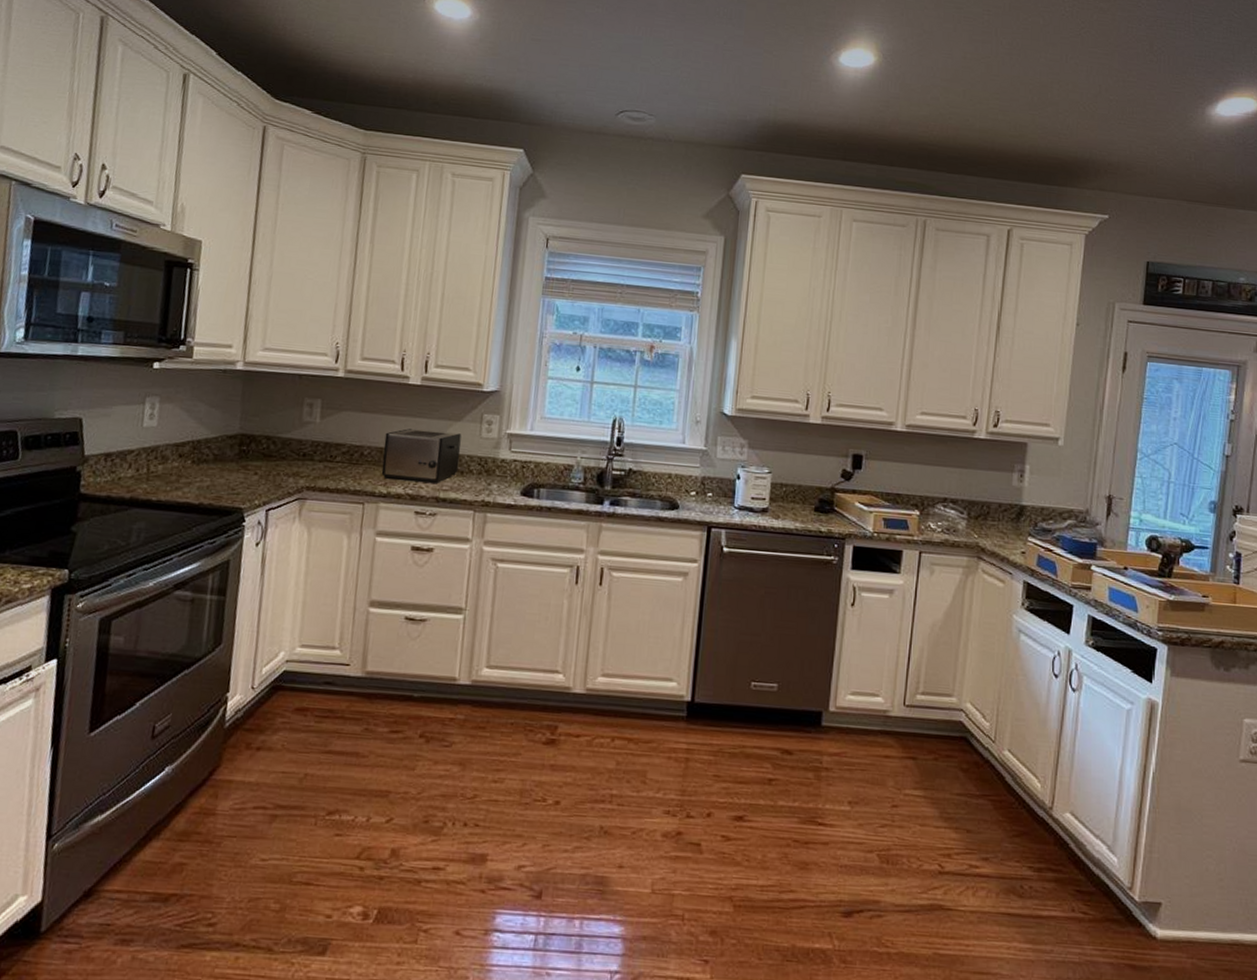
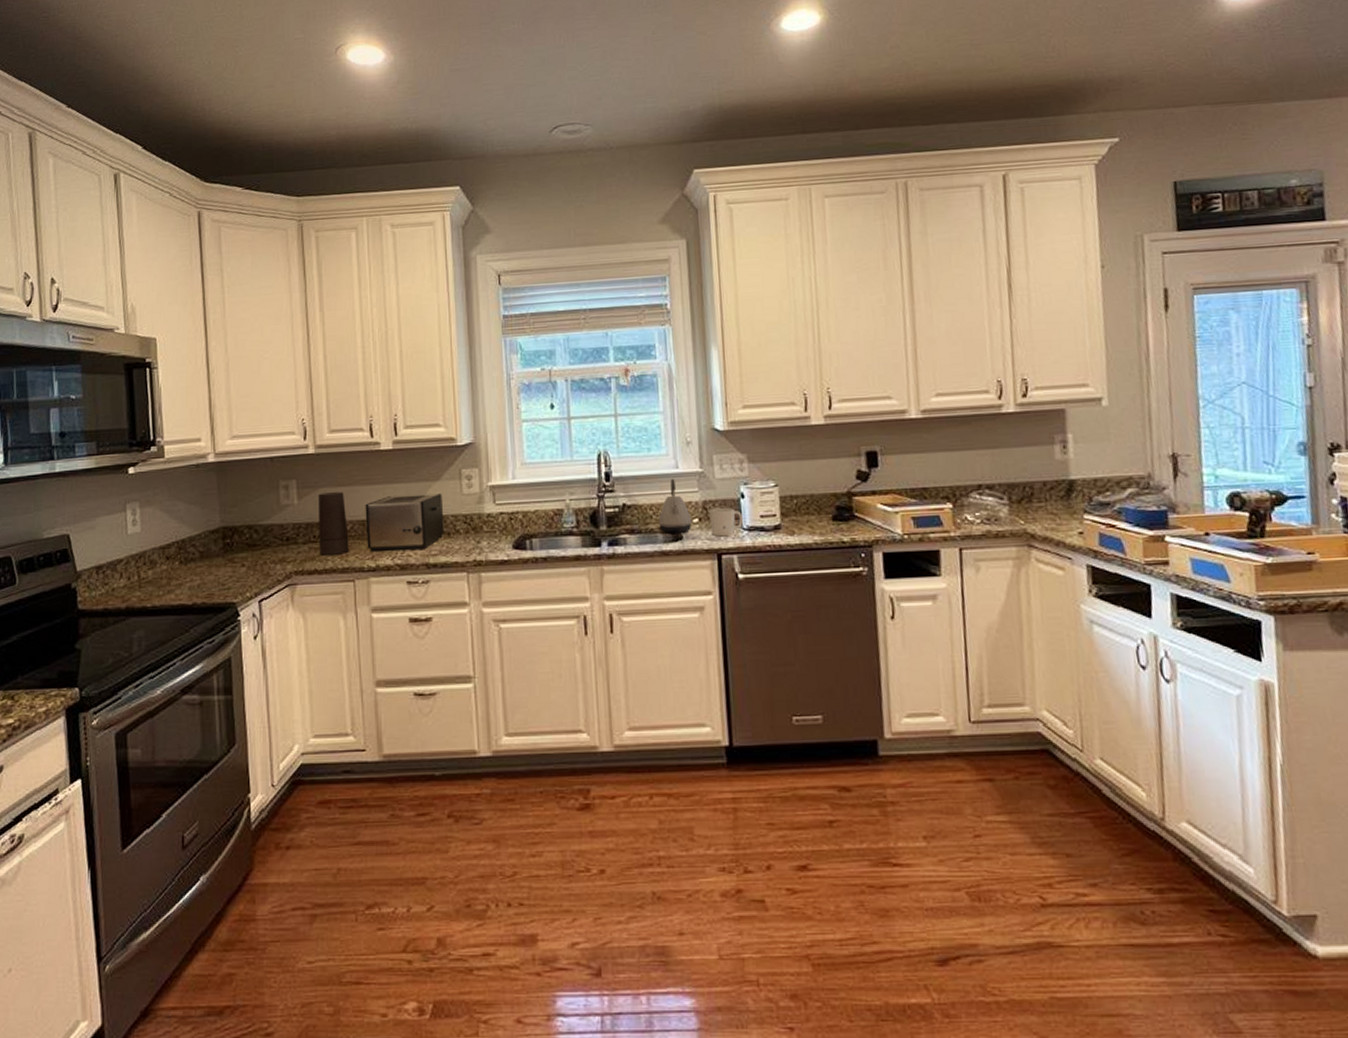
canister: none [334,416,367,478] -> present [318,492,349,557]
kettle: none [659,451,690,503] -> present [658,478,692,534]
mug: none [705,484,737,512] -> present [709,507,744,537]

